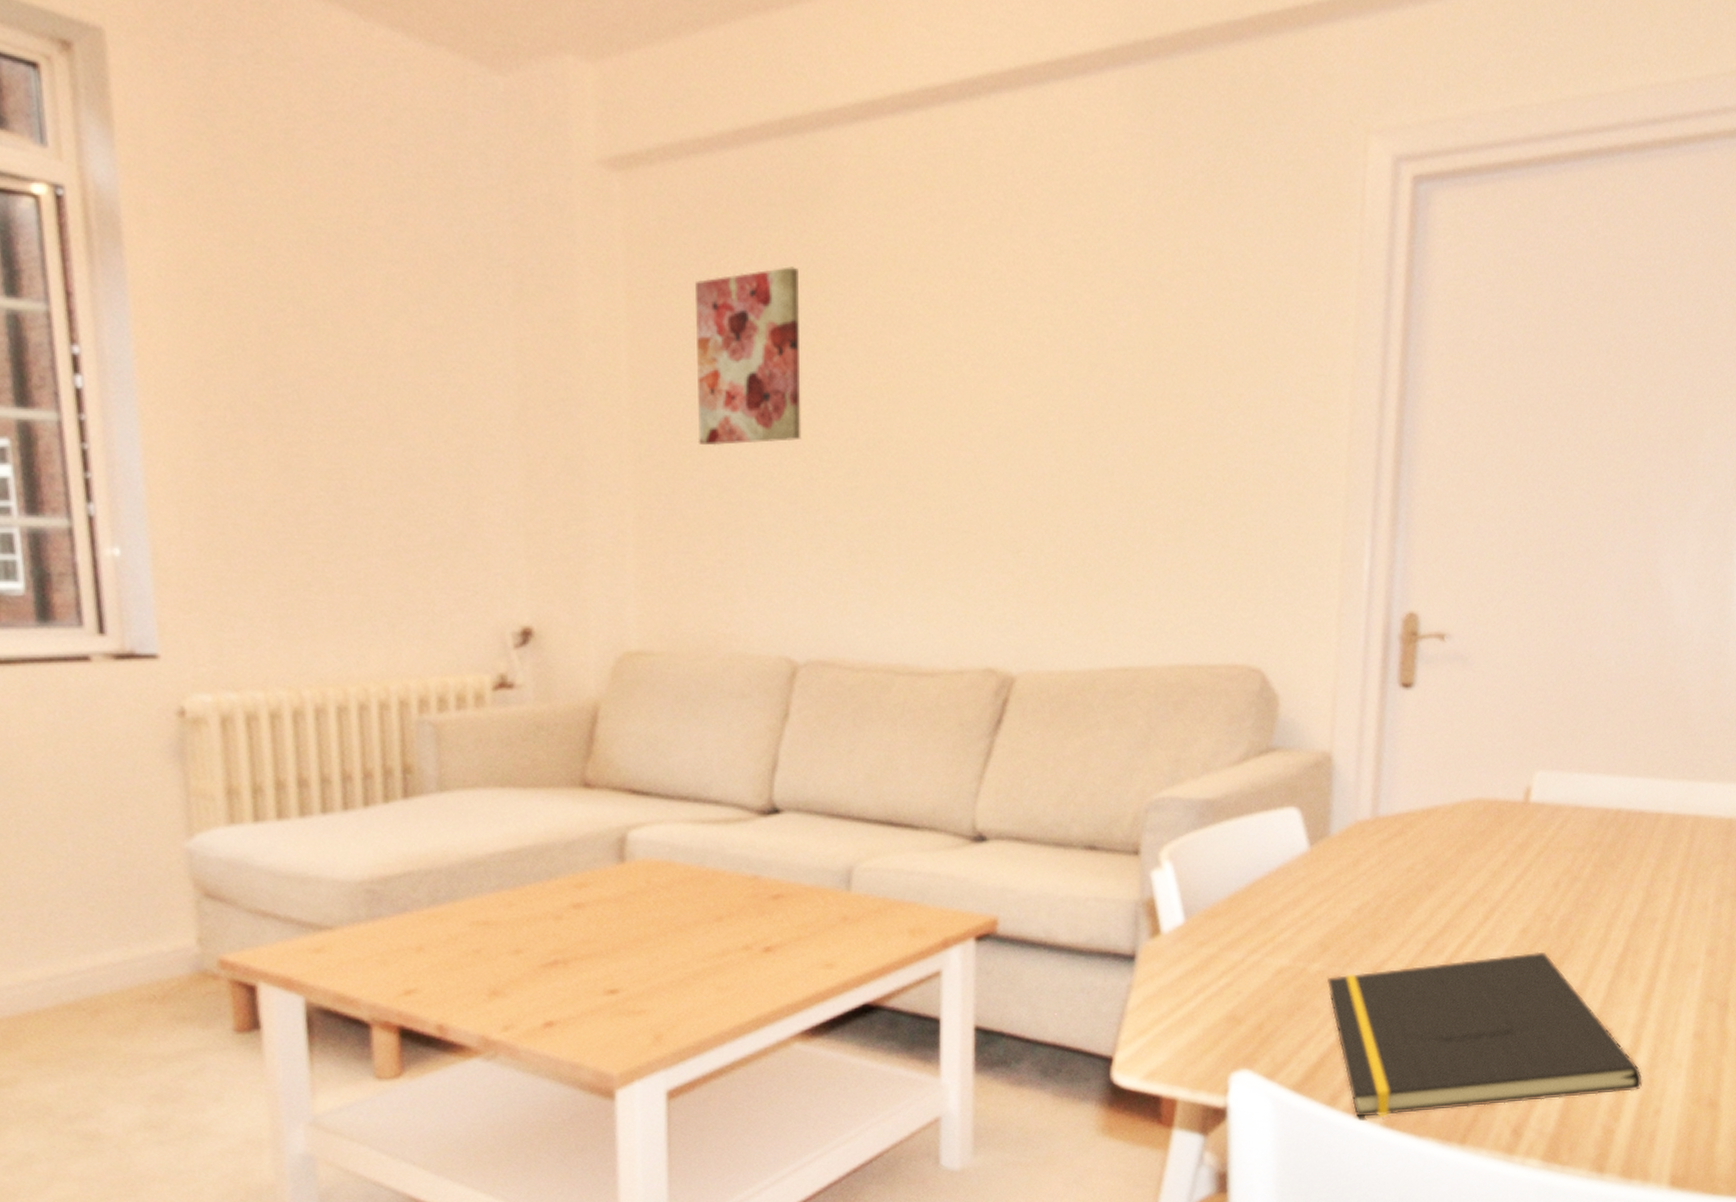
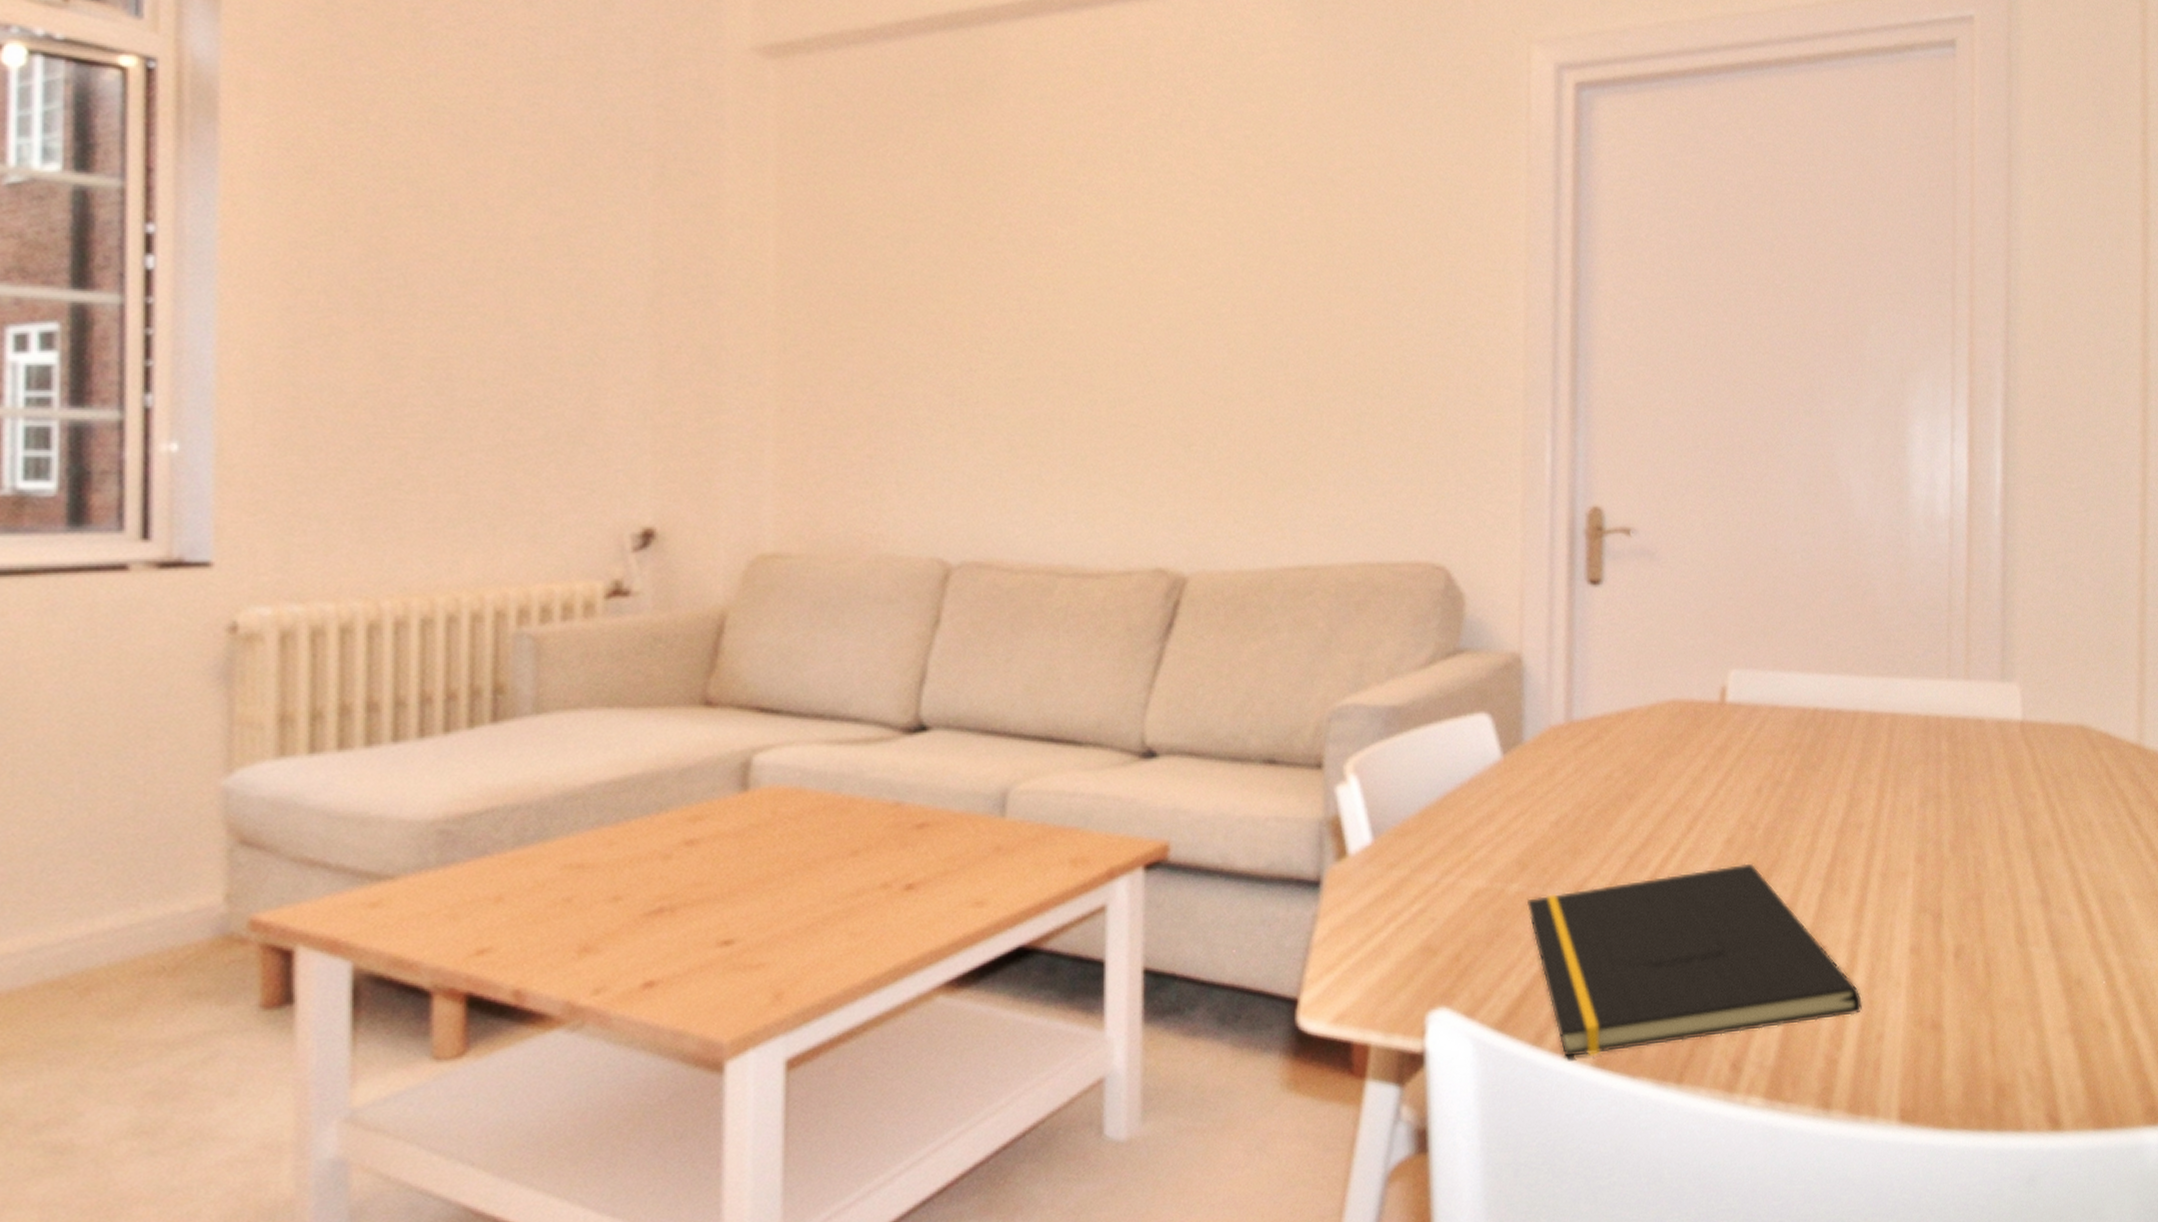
wall art: present [694,266,802,446] -> none [848,156,961,336]

